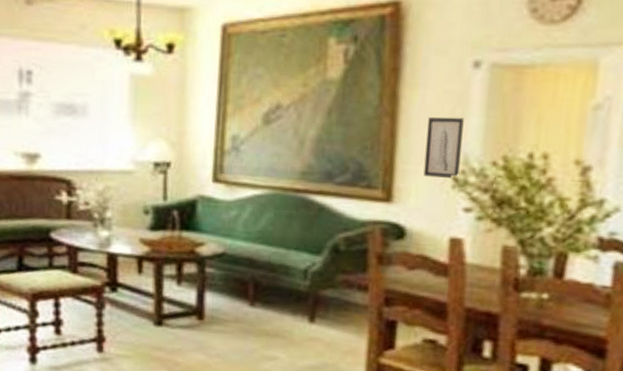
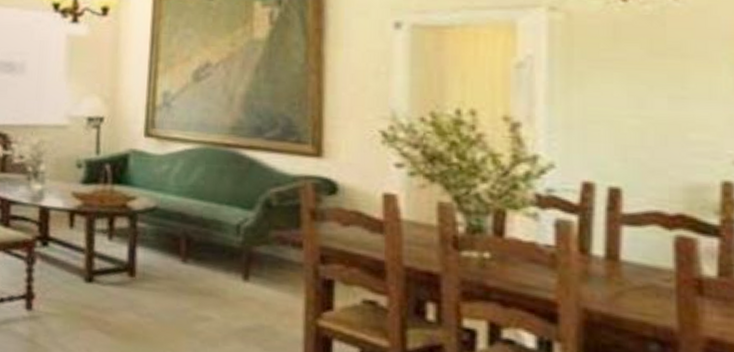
wall art: present [423,116,464,180] -> none [352,74,389,135]

